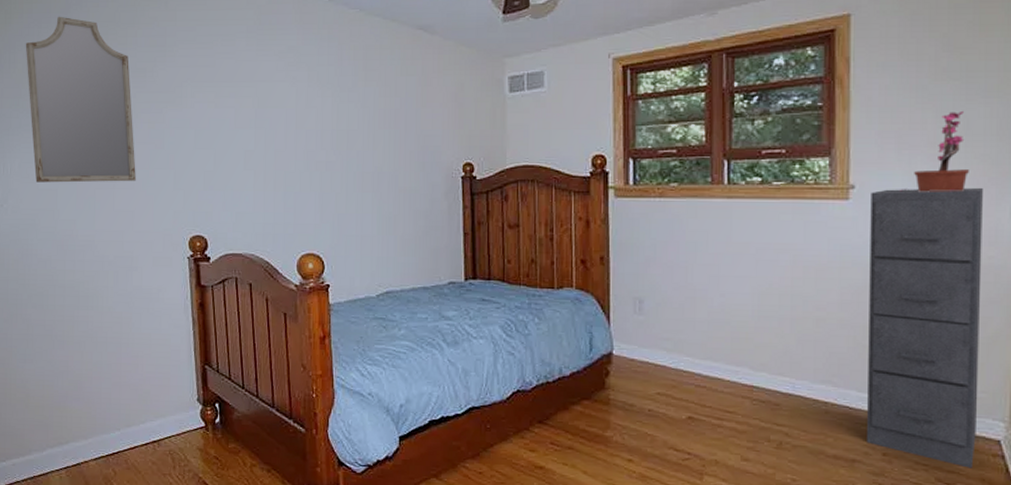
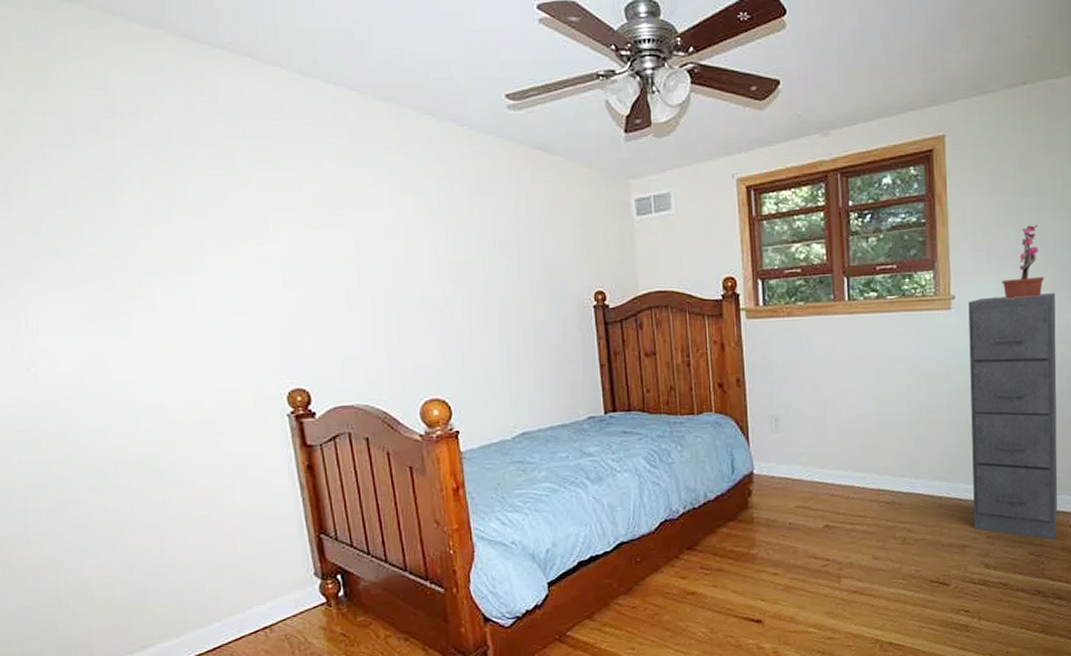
home mirror: present [25,16,136,183] -> none [40,131,212,339]

